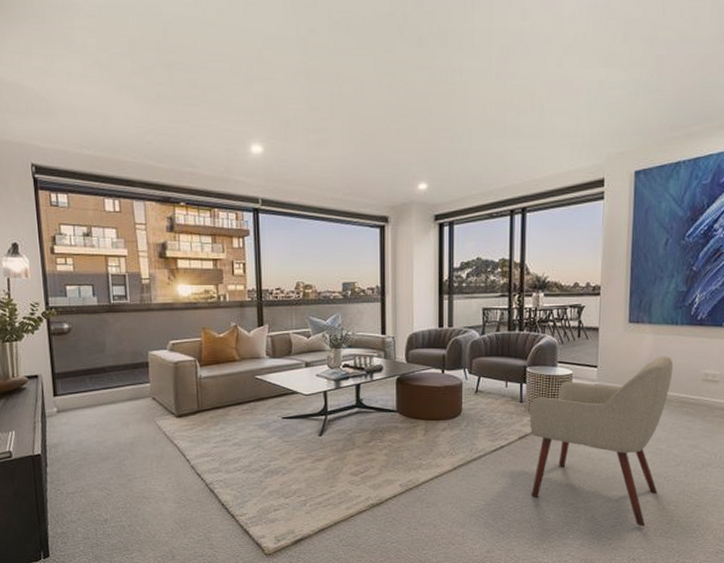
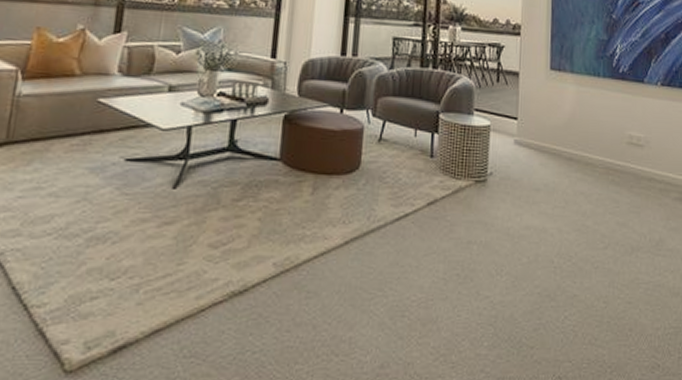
chair: present [529,356,674,527] -> none [439,111,597,331]

